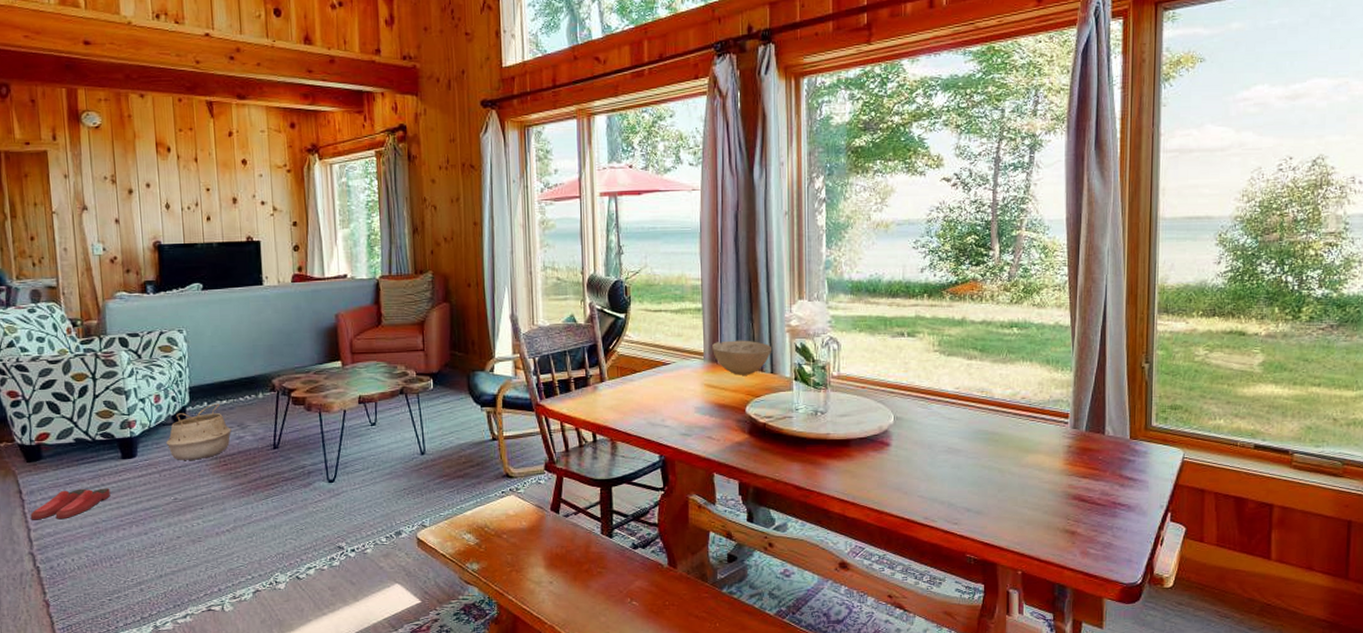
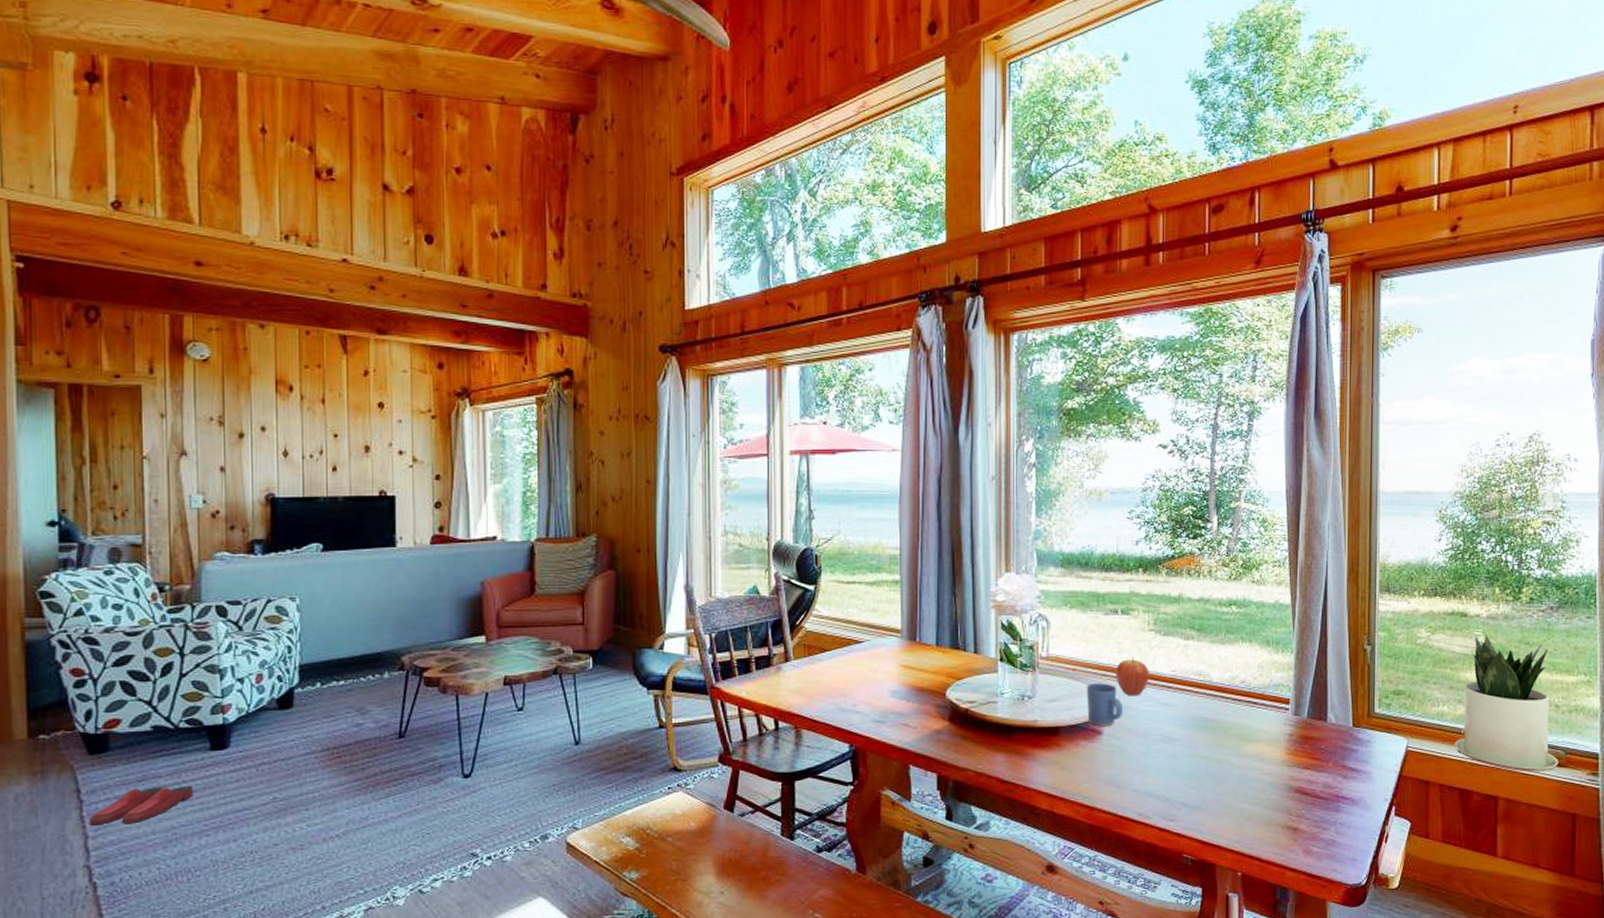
woven basket: present [166,403,231,460] -> none [267,684,348,752]
bowl: present [712,340,772,375] -> none [911,616,976,655]
mug: none [875,399,910,438] -> present [1086,683,1124,726]
fruit: none [901,376,934,411] -> present [1114,658,1150,696]
planter: none [1230,352,1335,482] -> present [1454,635,1558,772]

